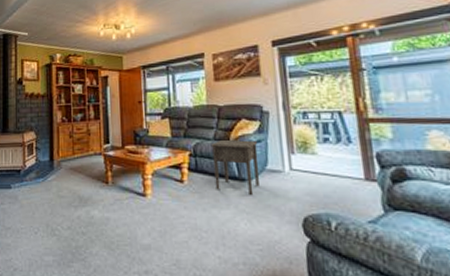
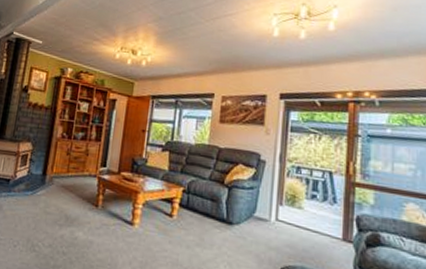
nightstand: present [210,139,260,195] -> none [202,180,251,239]

